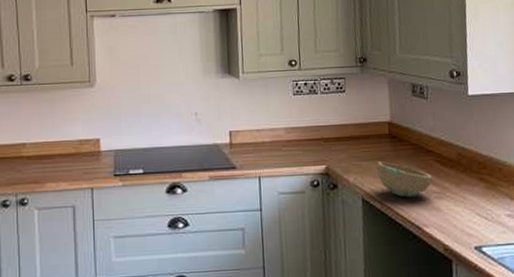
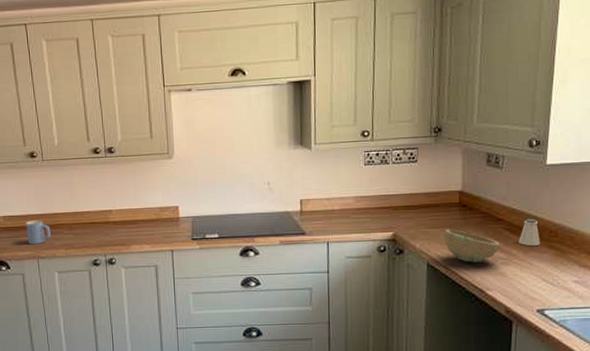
saltshaker: none [449,150,471,179] -> present [518,219,540,247]

